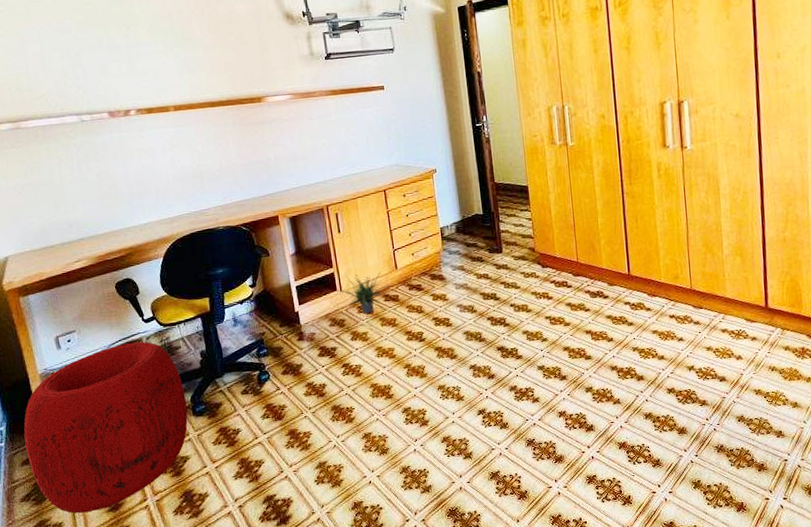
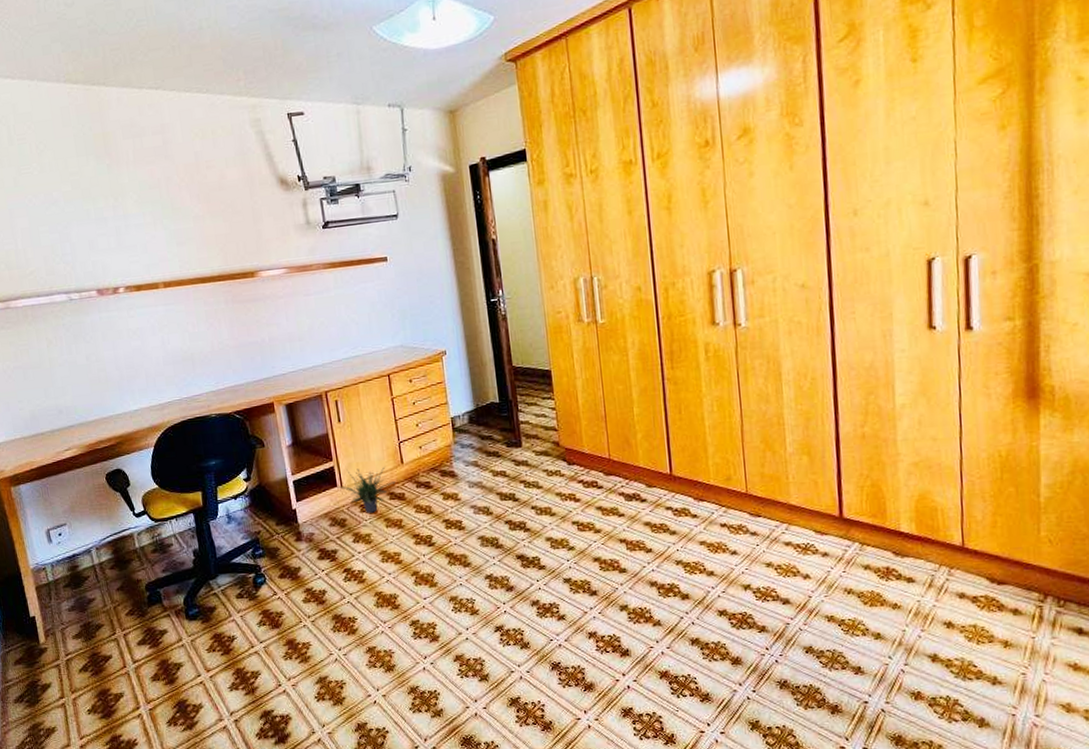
pouf: present [24,341,188,514] -> none [16,537,181,718]

